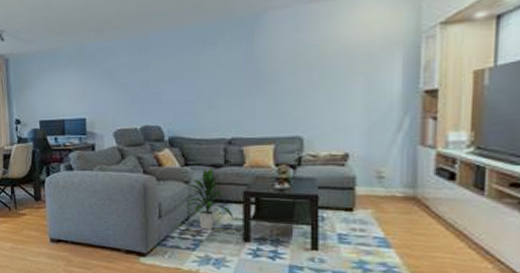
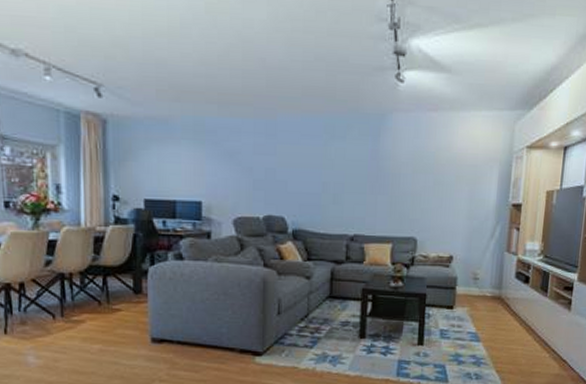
indoor plant: present [184,168,234,230] -> none [305,263,352,327]

